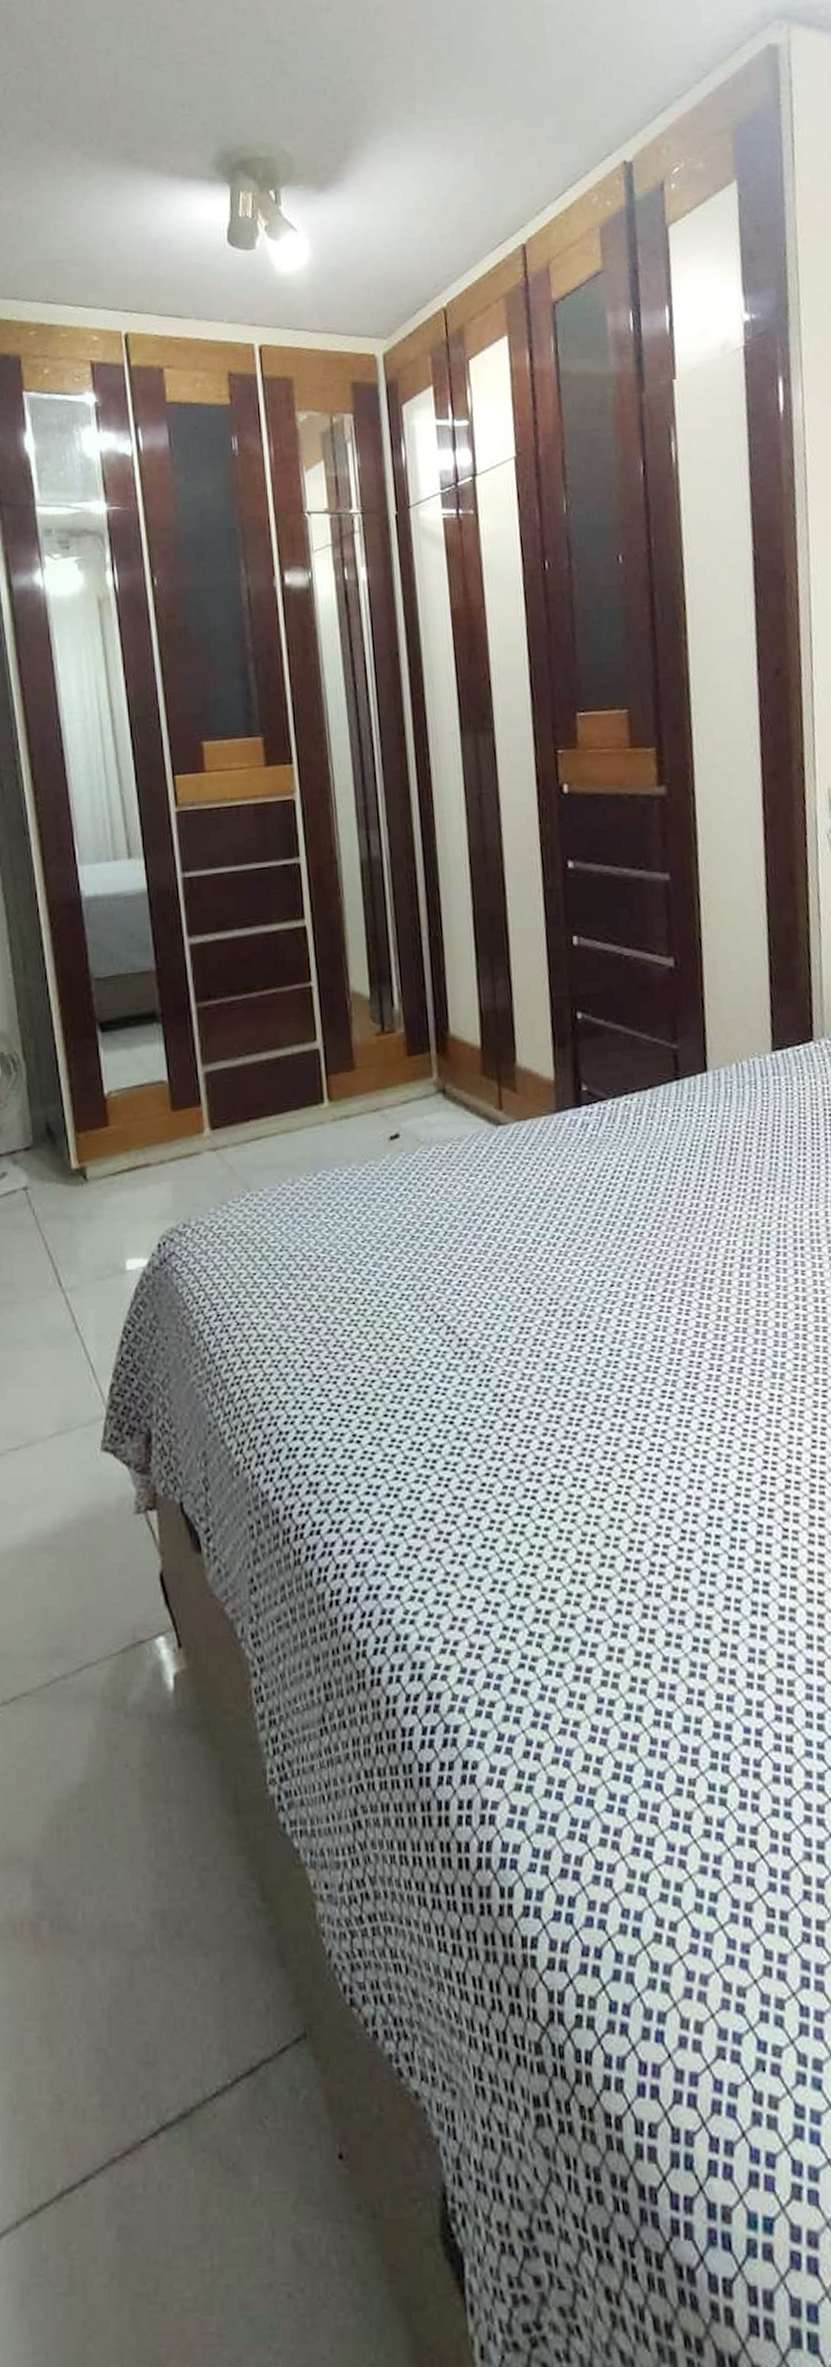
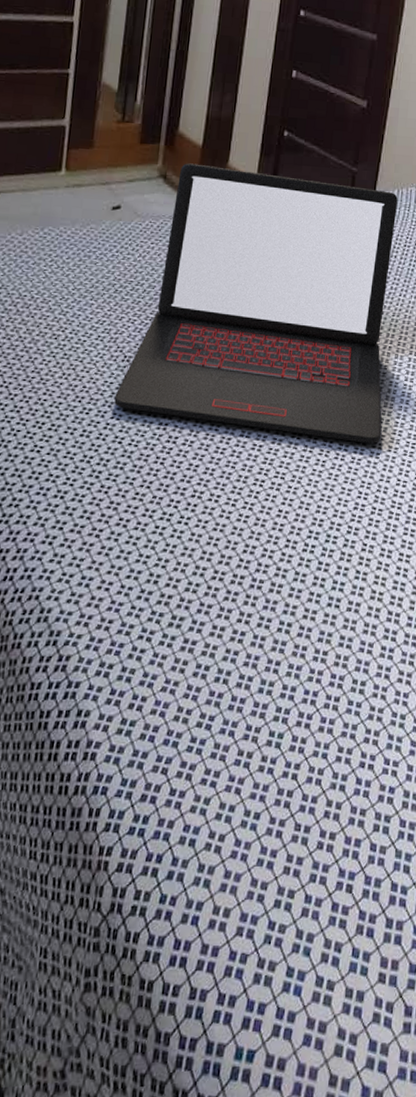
laptop: none [434,1067,779,1396] -> present [114,163,398,444]

